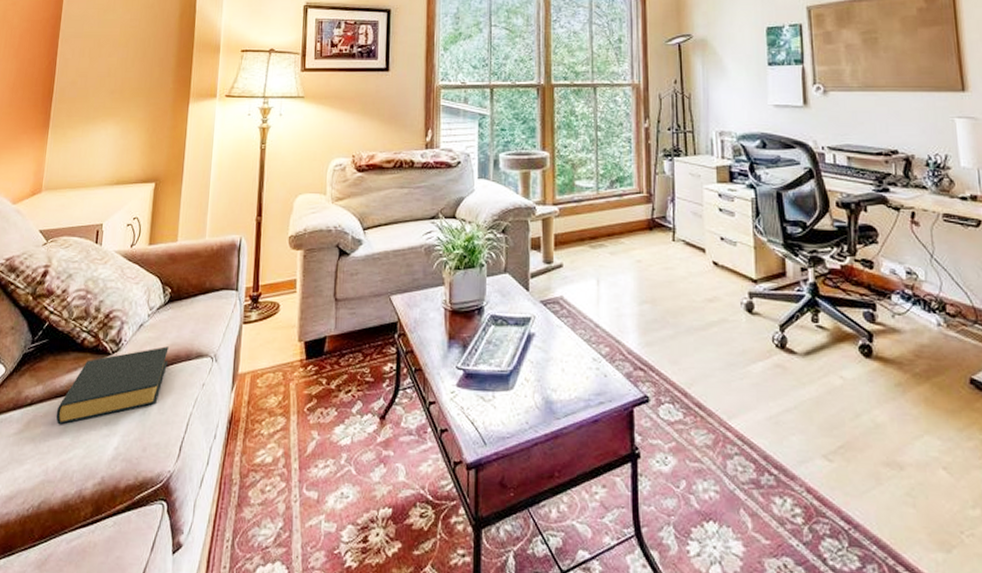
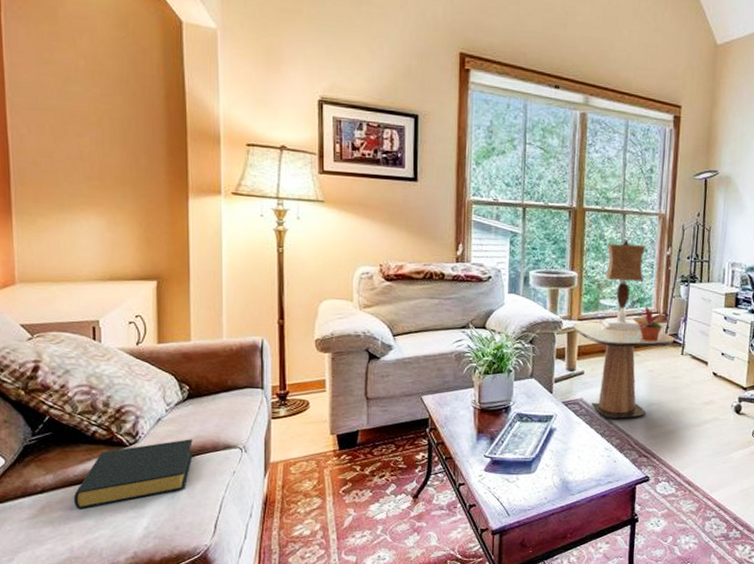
side table: none [547,205,663,321] -> present [572,321,675,419]
table lamp: none [574,113,622,216] -> present [598,239,646,332]
potted plant: none [614,185,652,226] -> present [633,306,667,341]

